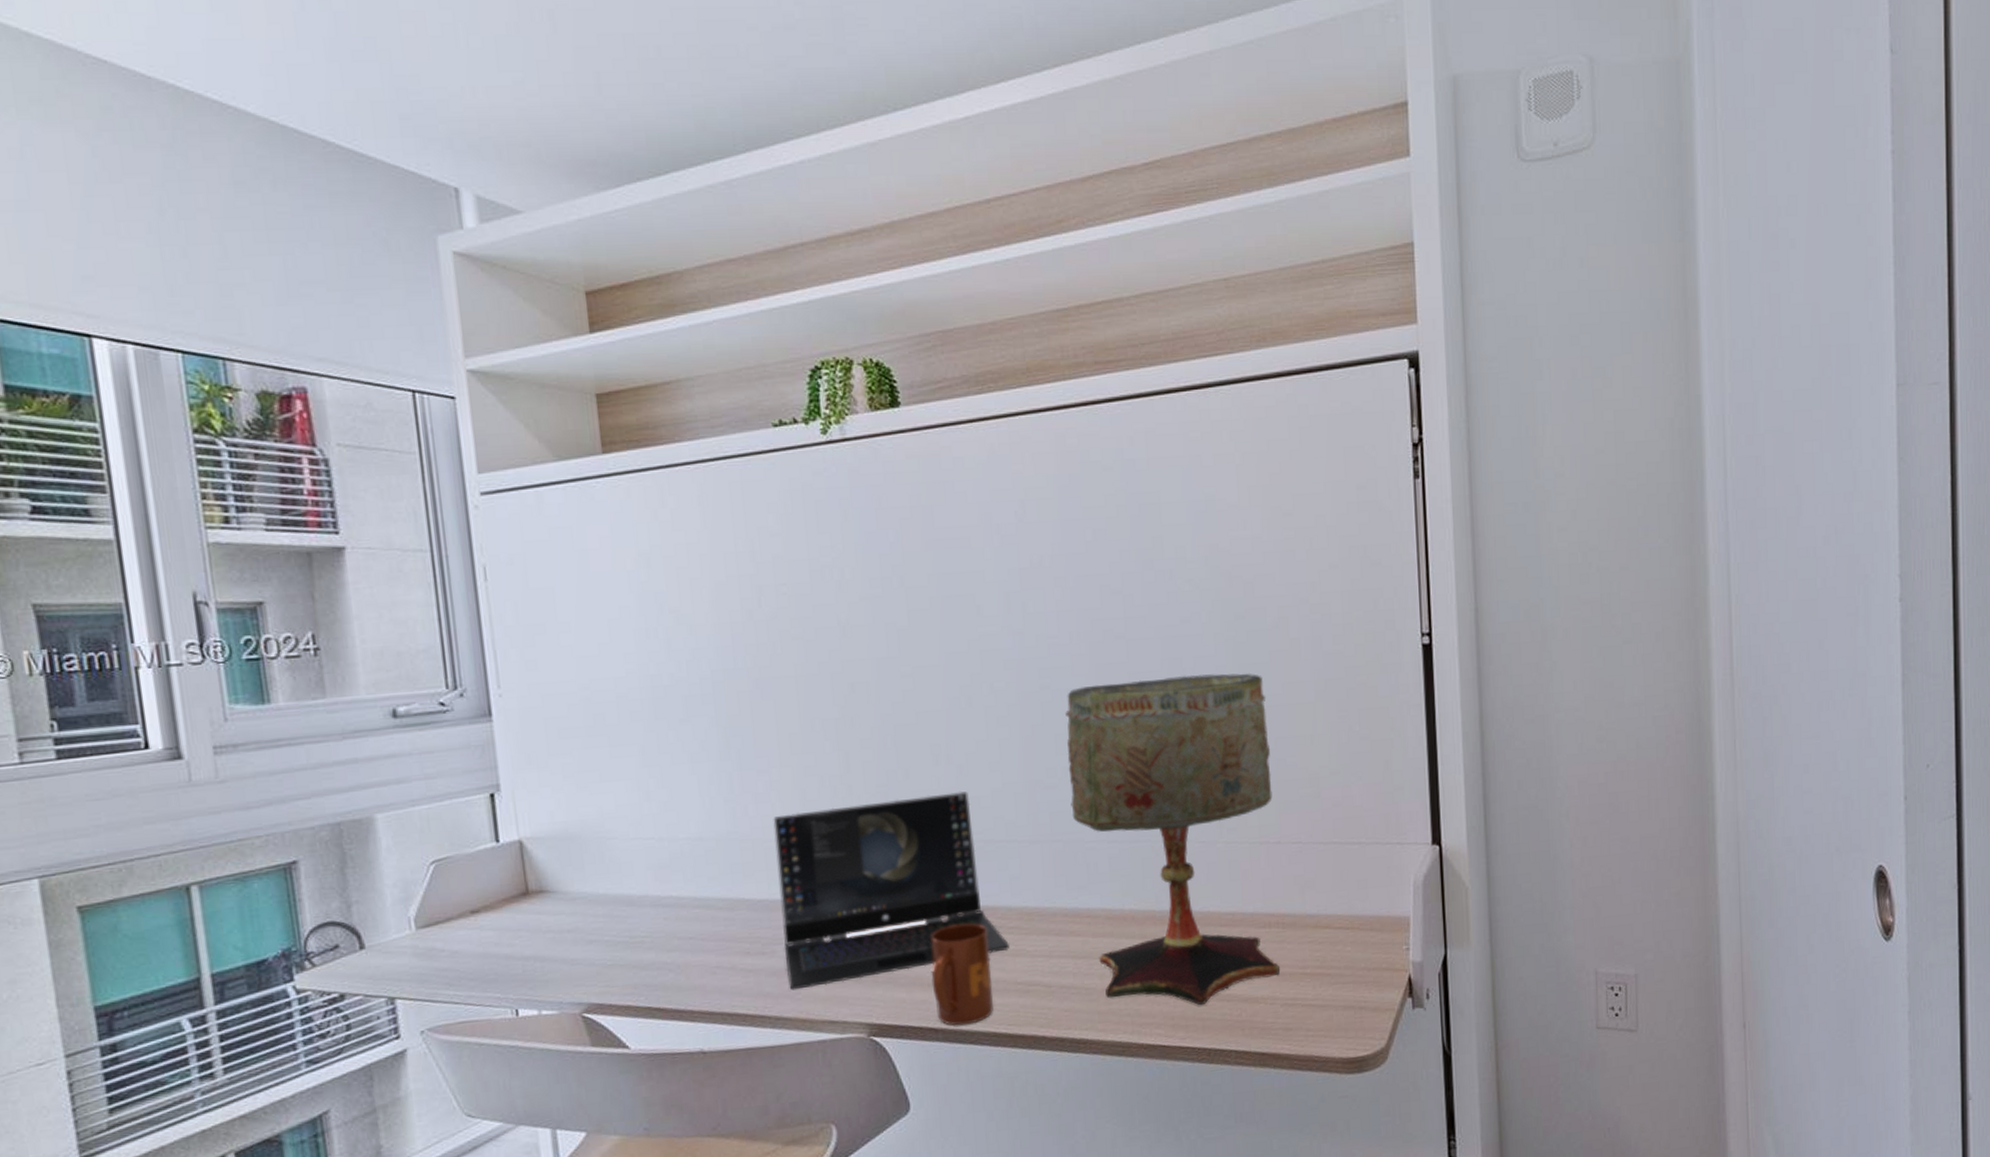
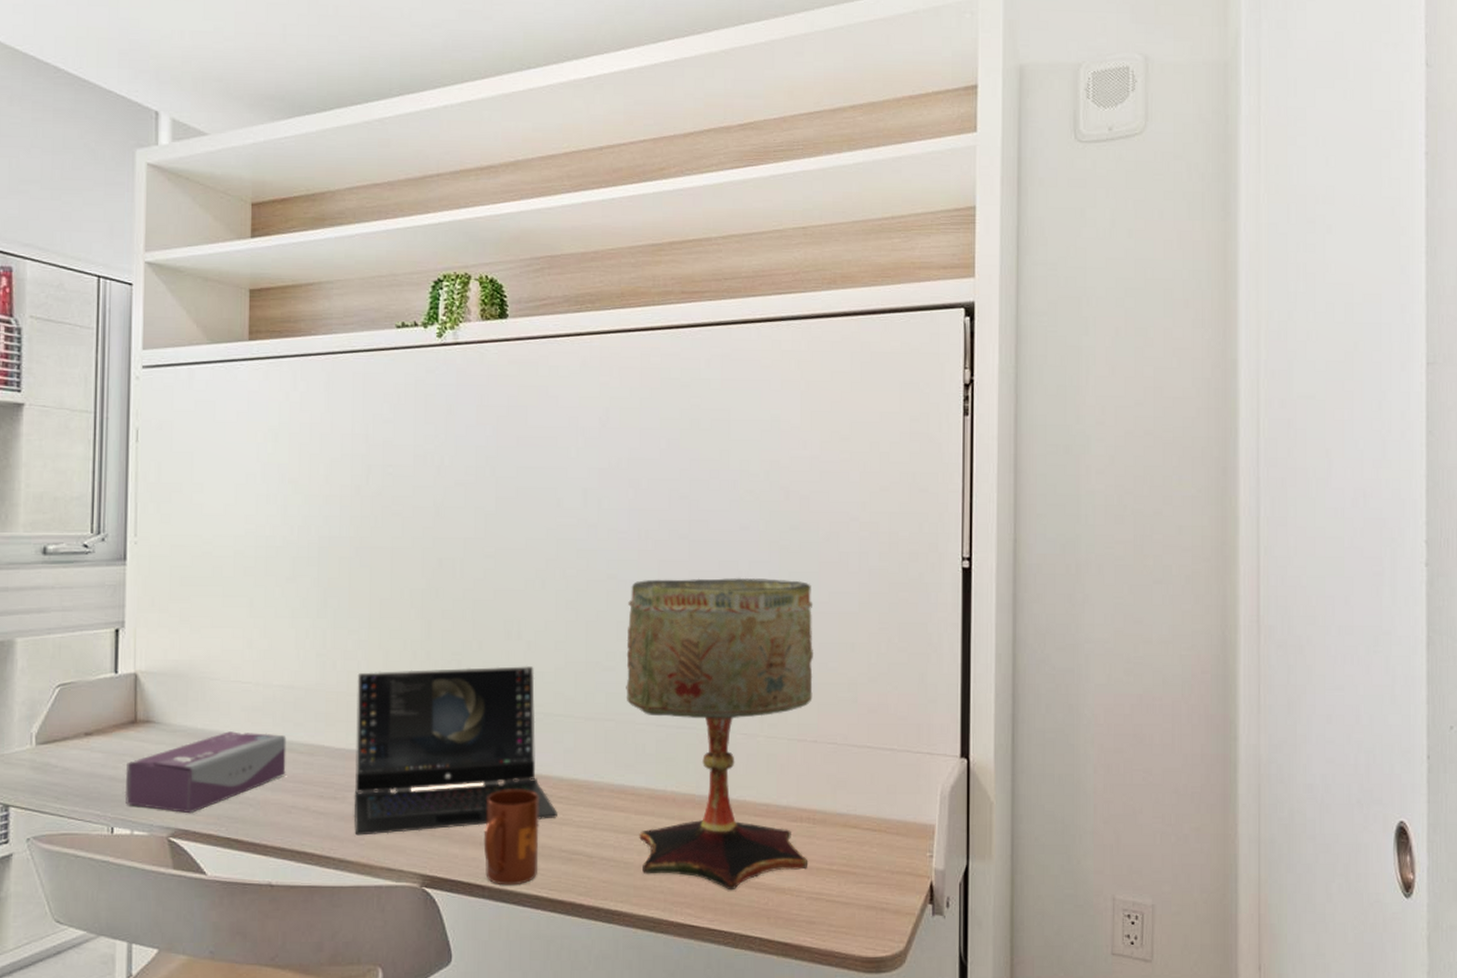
tissue box: none [523,891,705,986] -> present [124,731,287,814]

